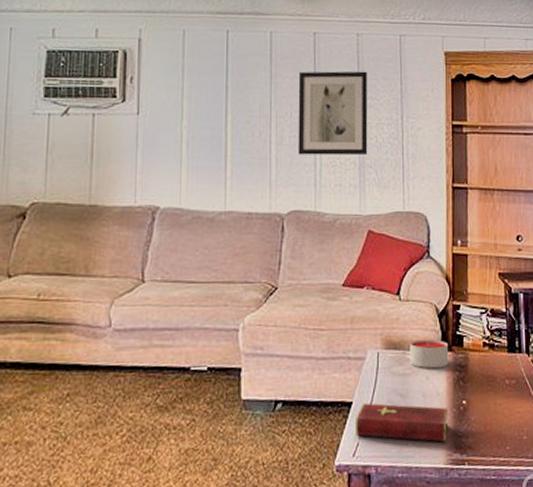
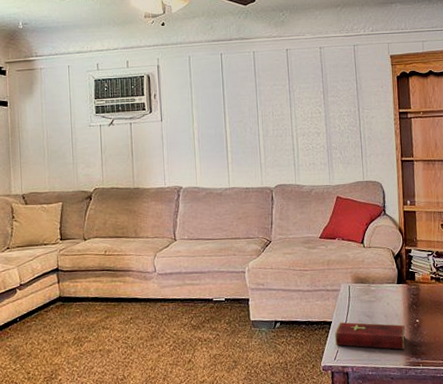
wall art: present [298,71,368,156] -> none [276,76,333,143]
candle: present [410,339,449,369] -> none [373,275,404,297]

